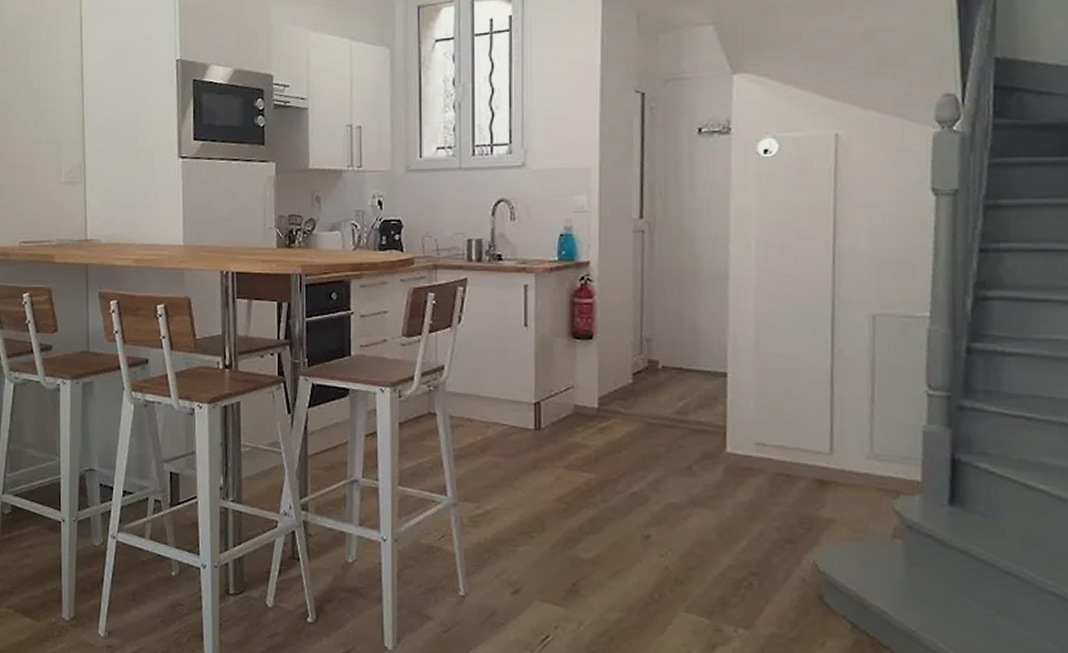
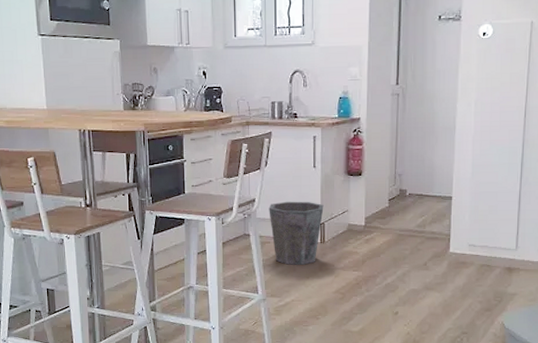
waste bin: none [462,370,539,459] -> present [269,201,324,265]

